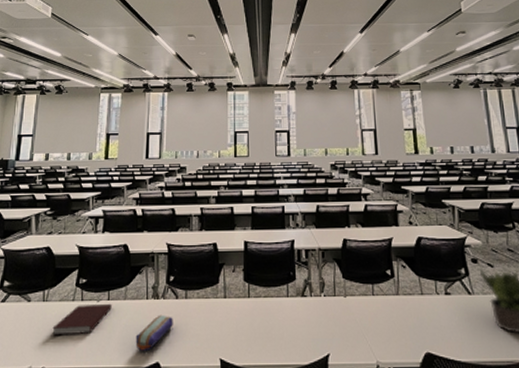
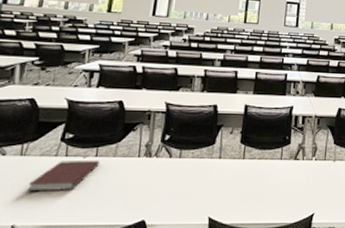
pencil case: present [135,314,173,351] -> none [121,173,165,209]

